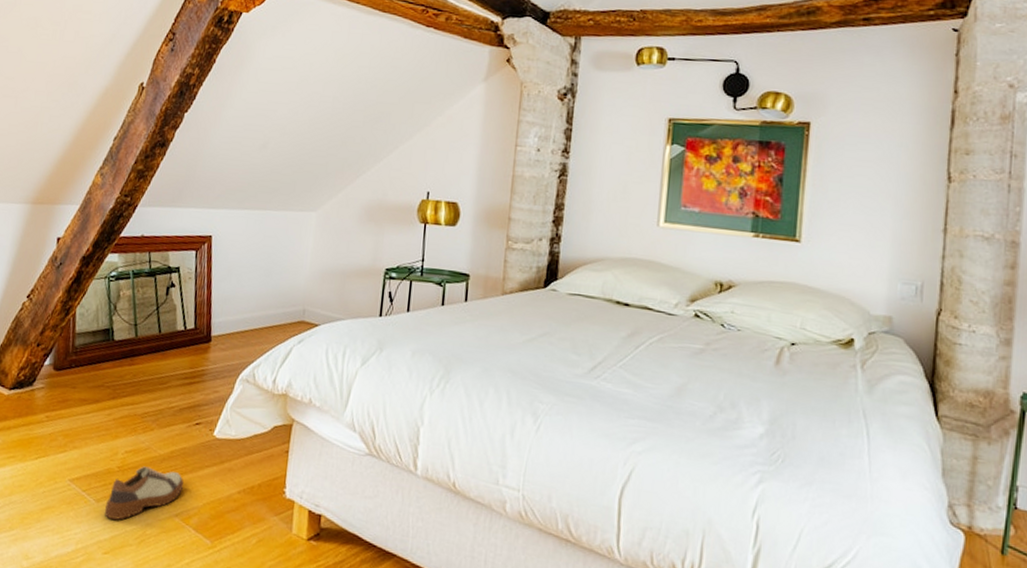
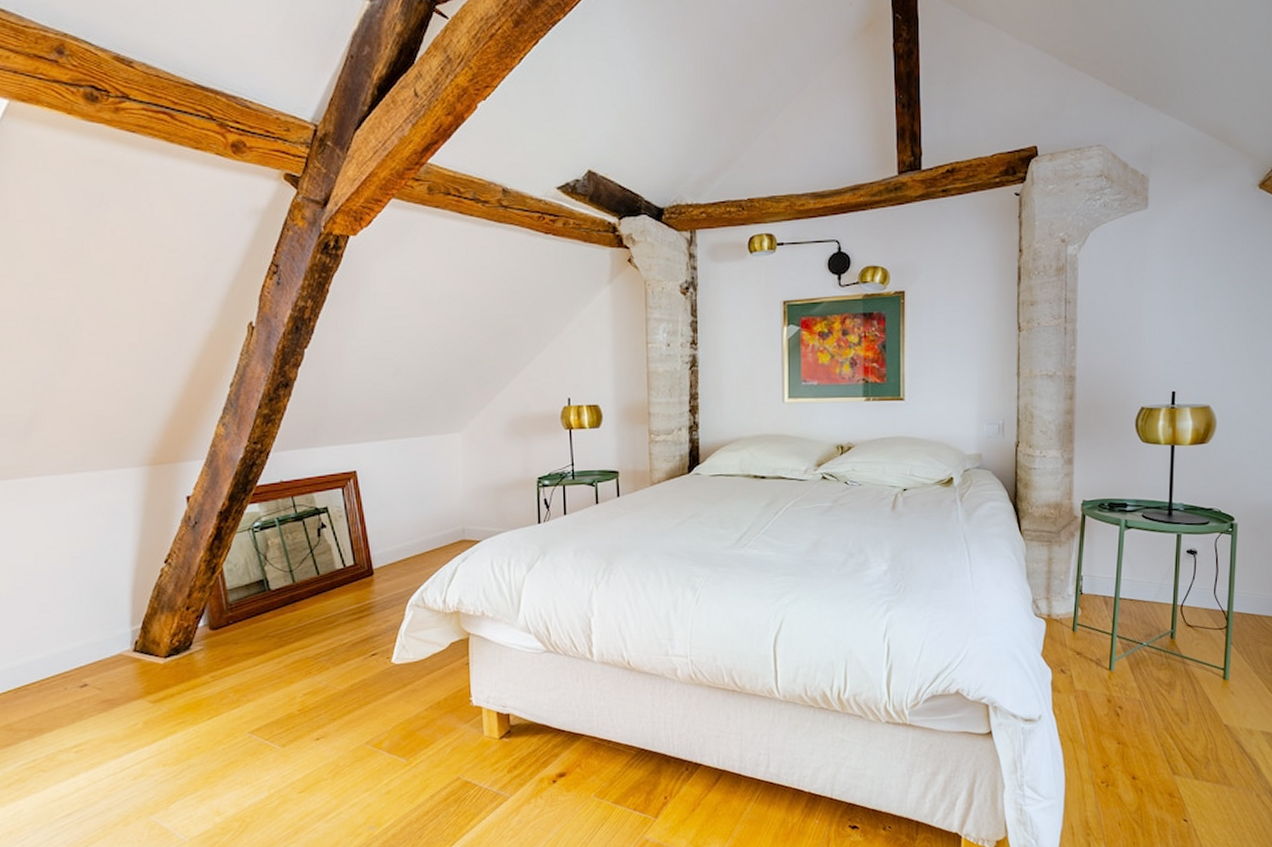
shoe: present [104,466,183,520] -> none [292,704,369,760]

